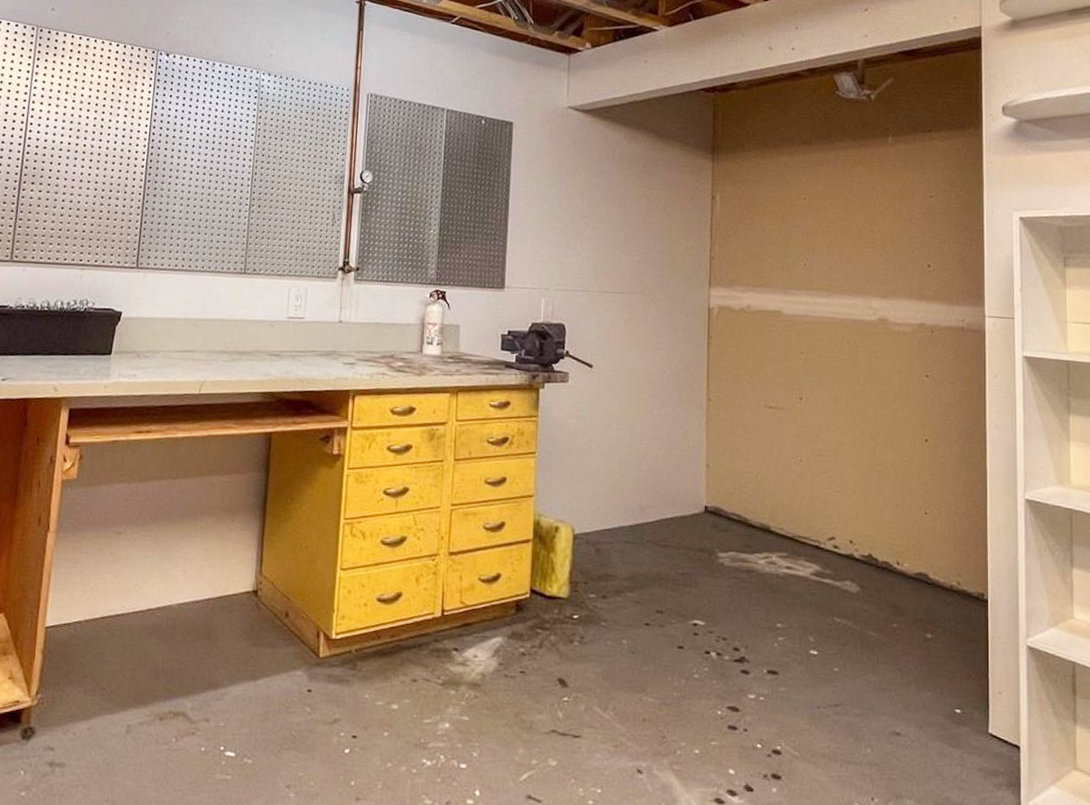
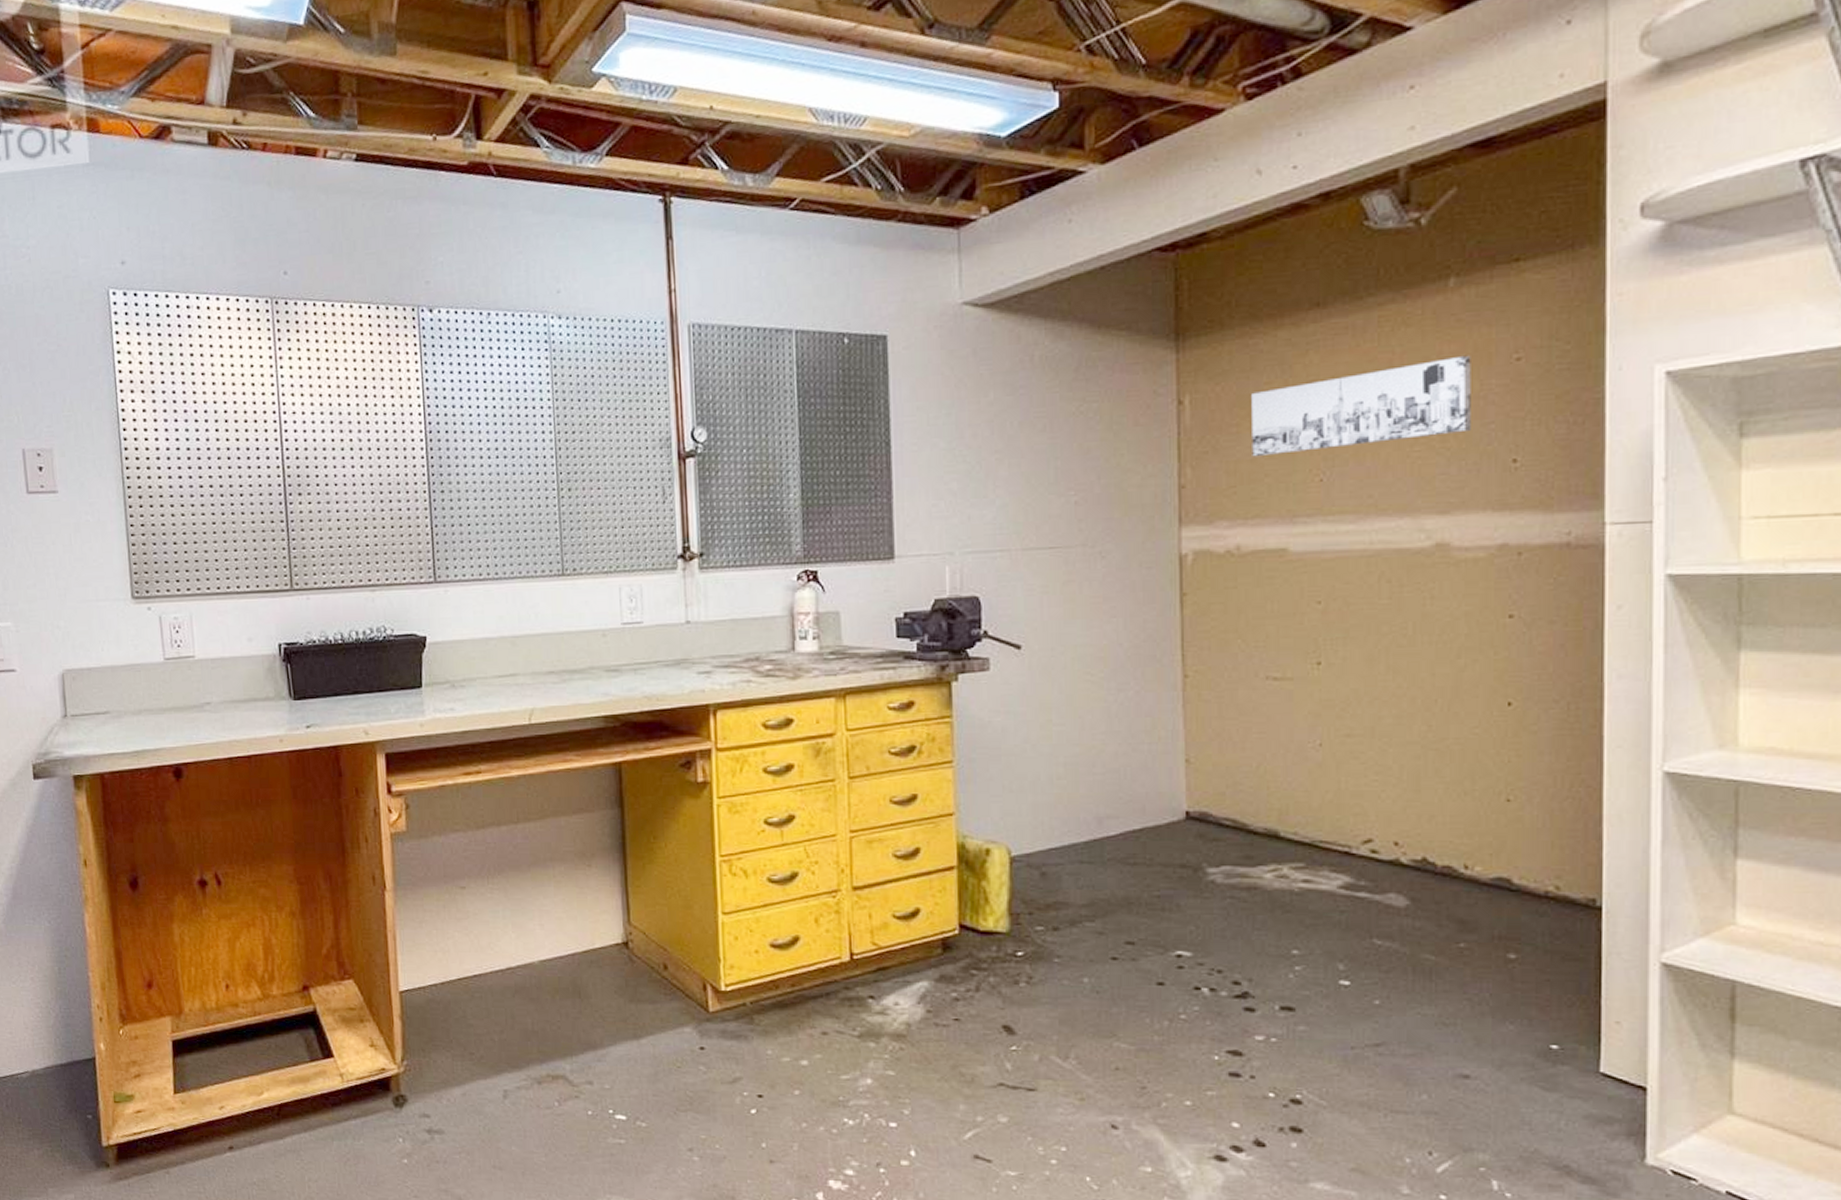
wall art: none [760,189,902,243] -> present [1251,355,1471,457]

